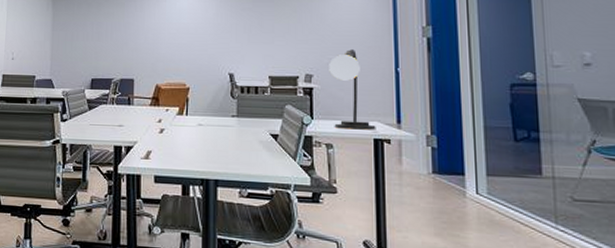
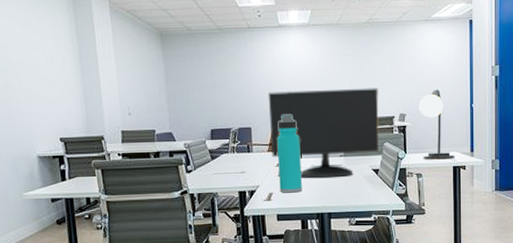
computer monitor: none [154,44,280,141] -> present [268,87,379,179]
water bottle: none [160,68,187,153] -> present [277,115,302,193]

